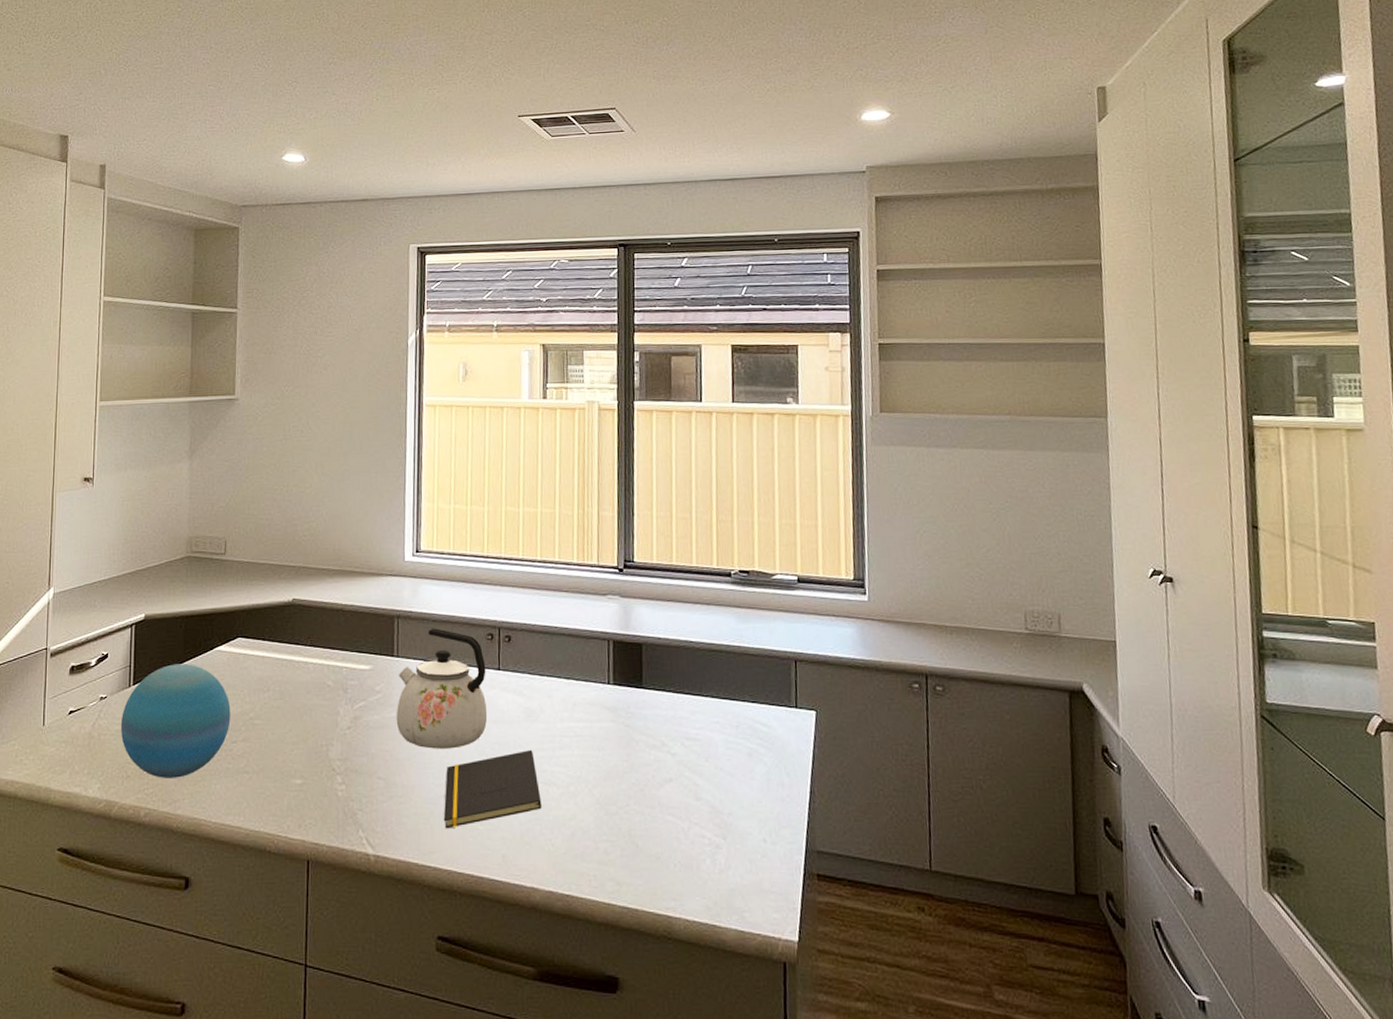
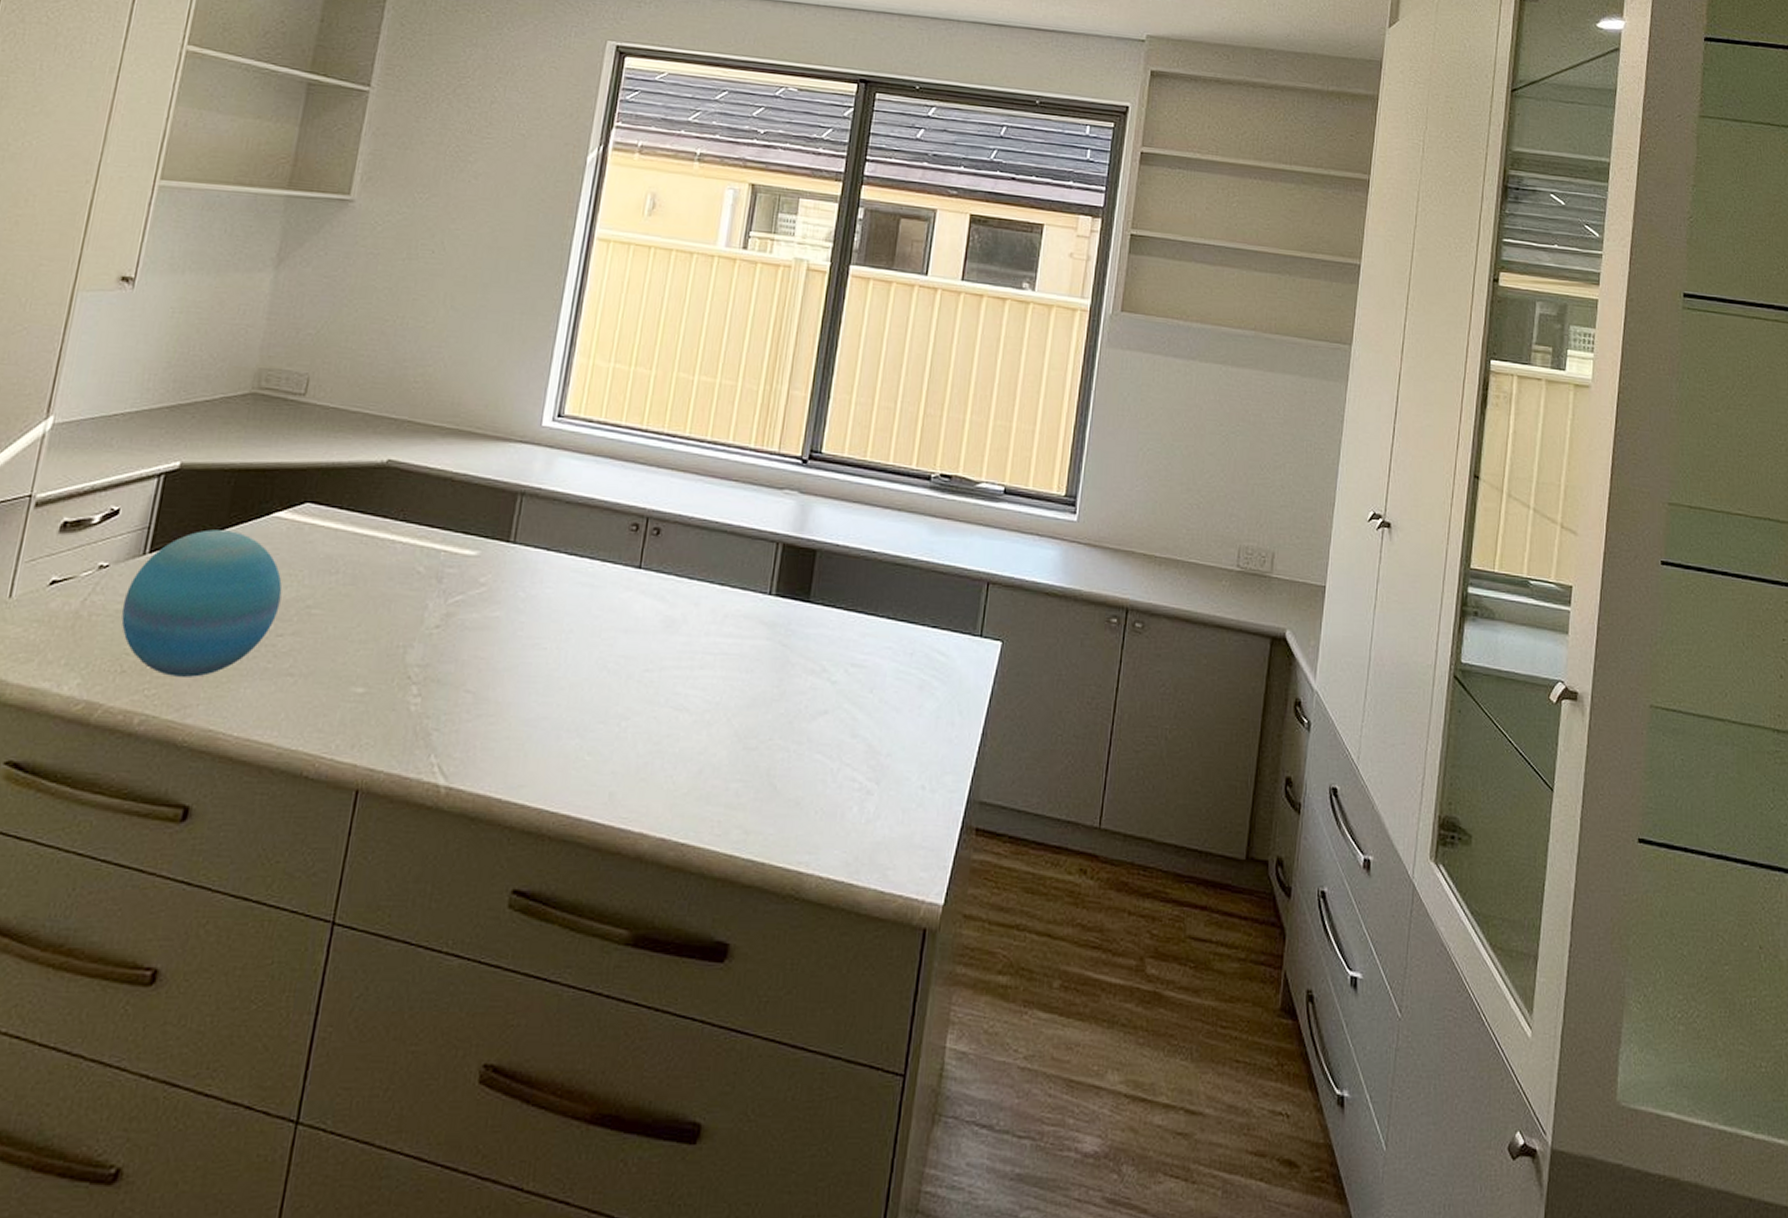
kettle: present [396,628,488,749] -> none [500,511,625,660]
notepad: present [443,749,542,829] -> none [542,666,668,758]

